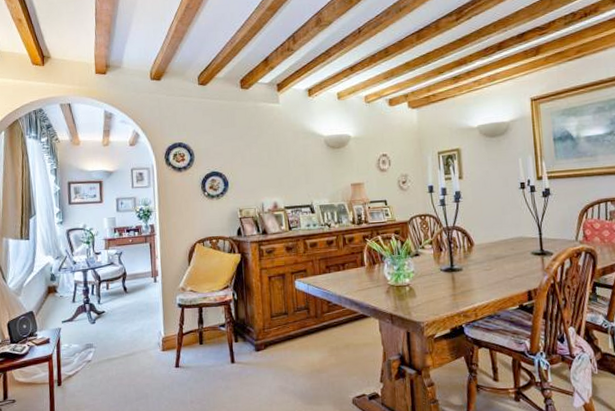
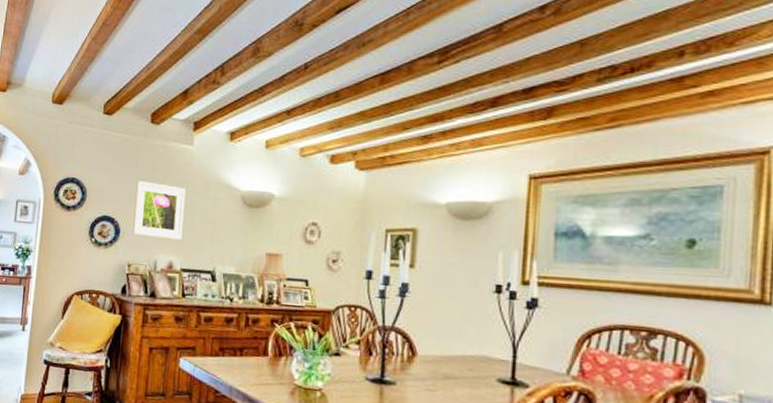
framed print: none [236,138,282,185] -> present [132,181,186,240]

